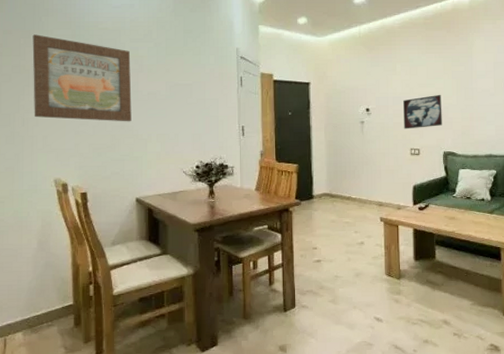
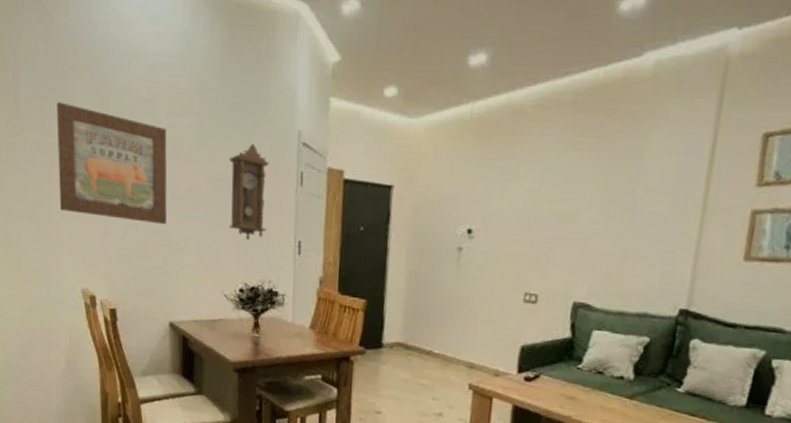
pendulum clock: none [183,58,215,129] -> present [229,143,269,241]
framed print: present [403,94,442,129] -> none [519,215,583,265]

